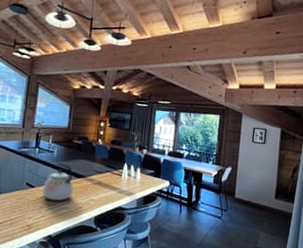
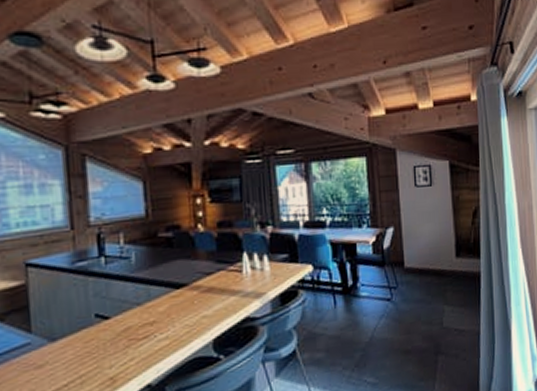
kettle: present [42,162,73,201] -> none [122,271,172,332]

